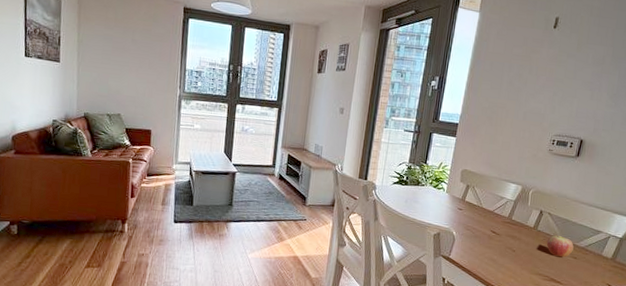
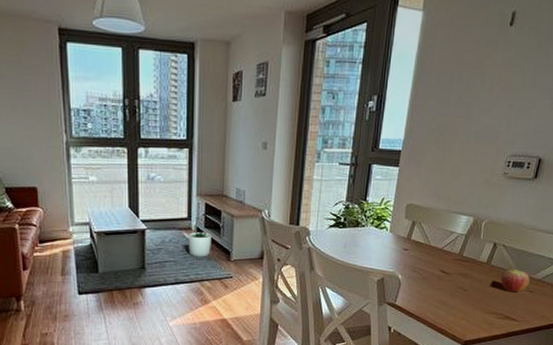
planter: none [270,178,291,201] -> present [188,232,211,258]

